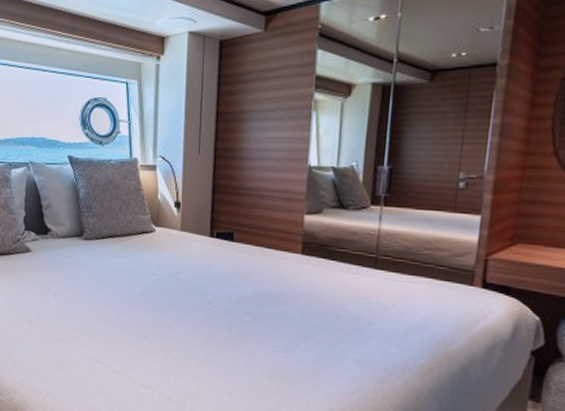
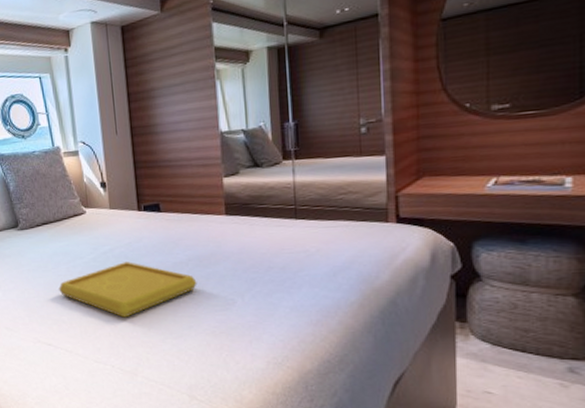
serving tray: none [116,288,261,346] -> present [59,262,197,318]

